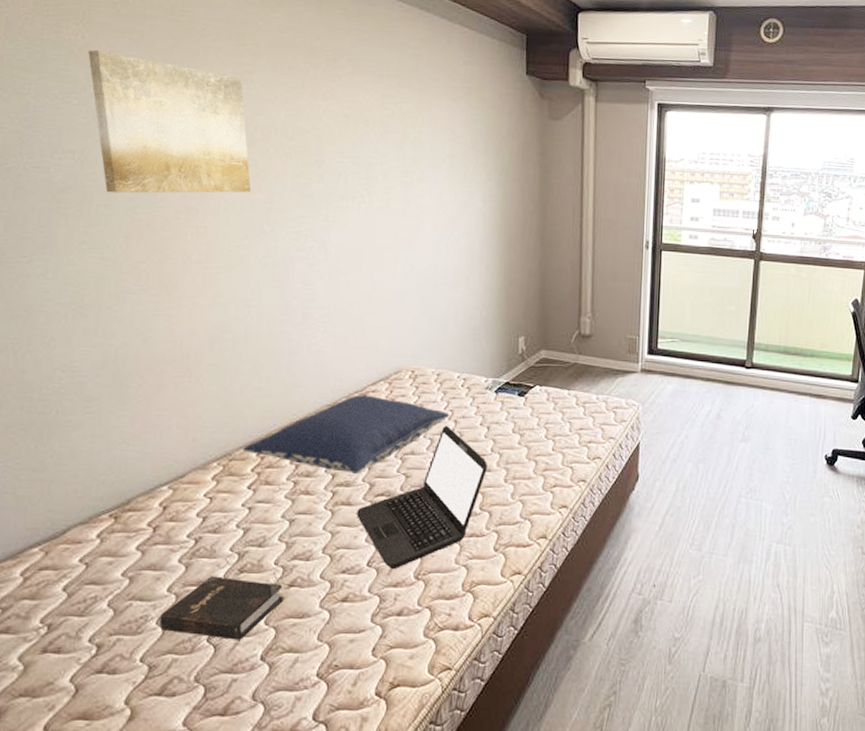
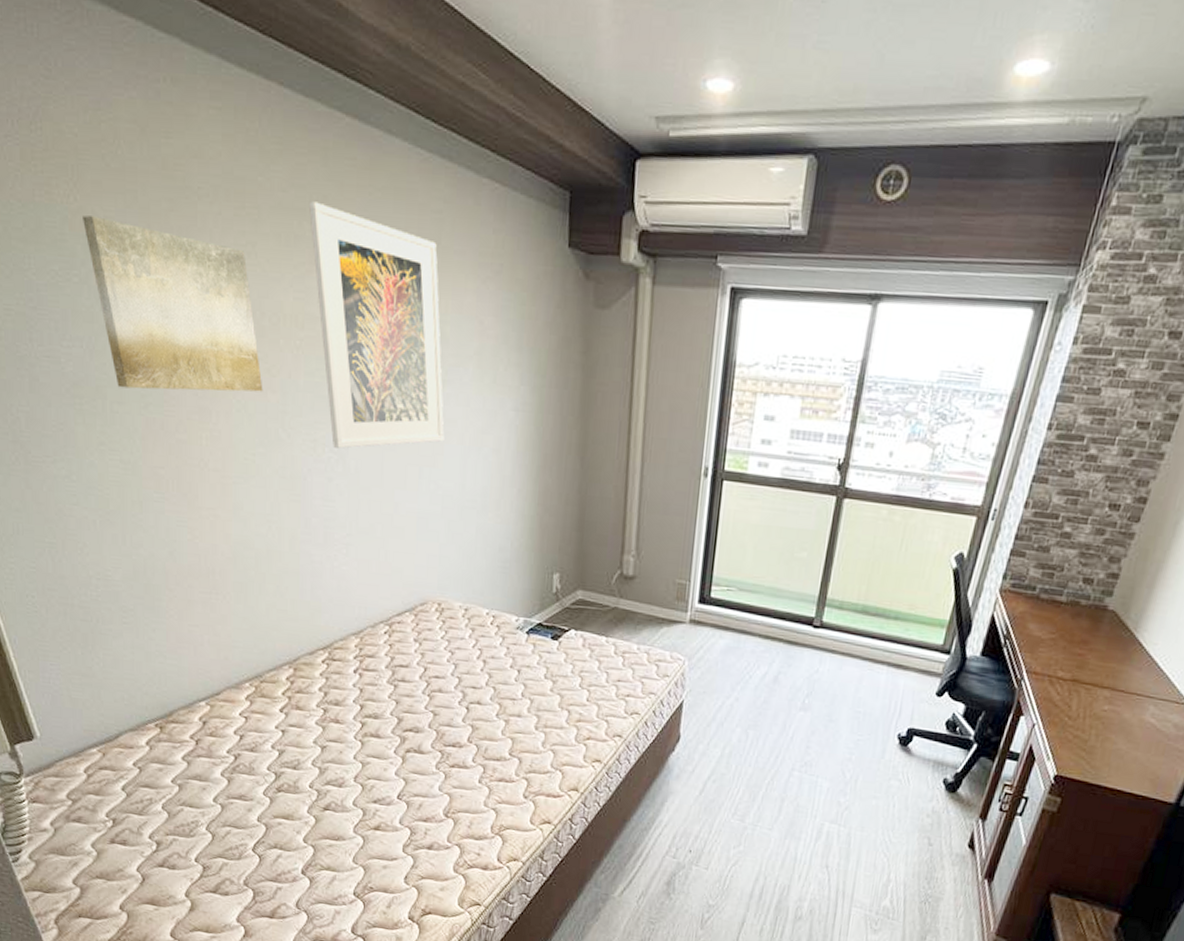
hardback book: present [159,576,283,640] -> none [209,791,319,853]
pillow: present [243,395,450,475] -> none [273,624,479,708]
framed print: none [303,40,420,238] -> present [309,201,445,449]
laptop: present [357,425,488,570] -> none [386,664,519,805]

